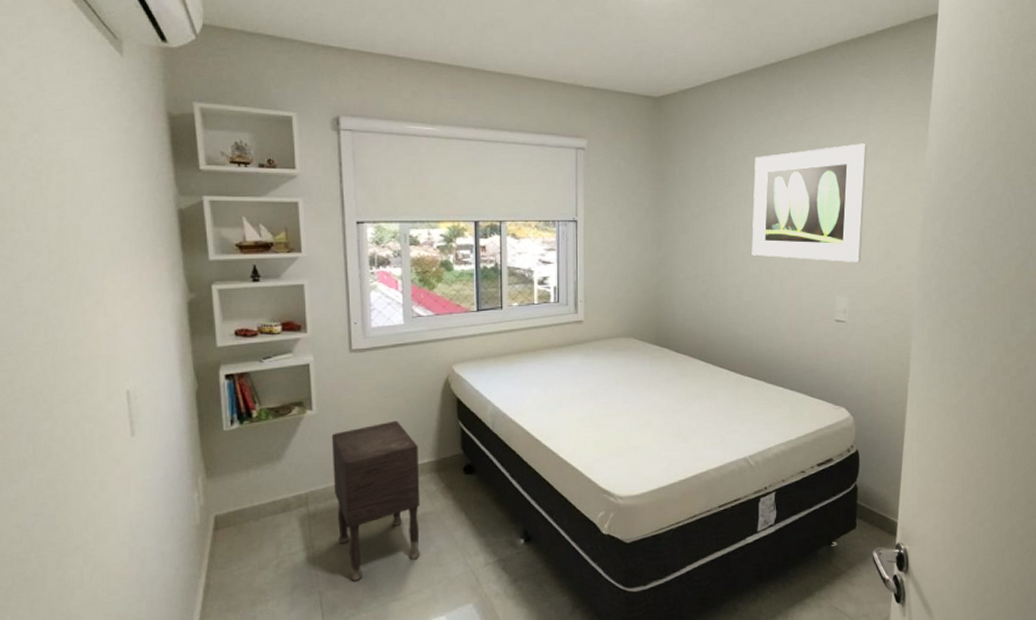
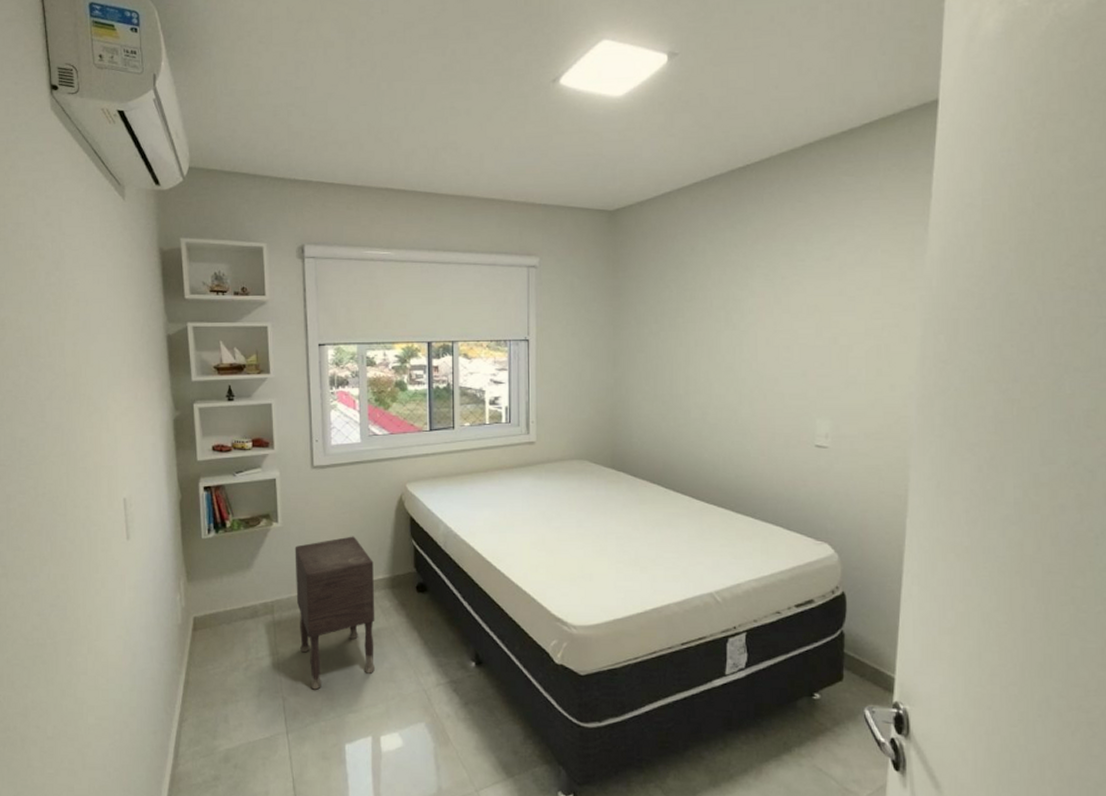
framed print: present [751,143,867,262] -> none [717,249,852,381]

